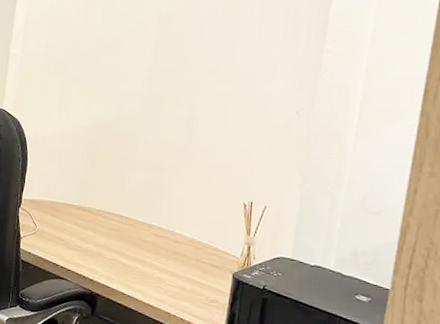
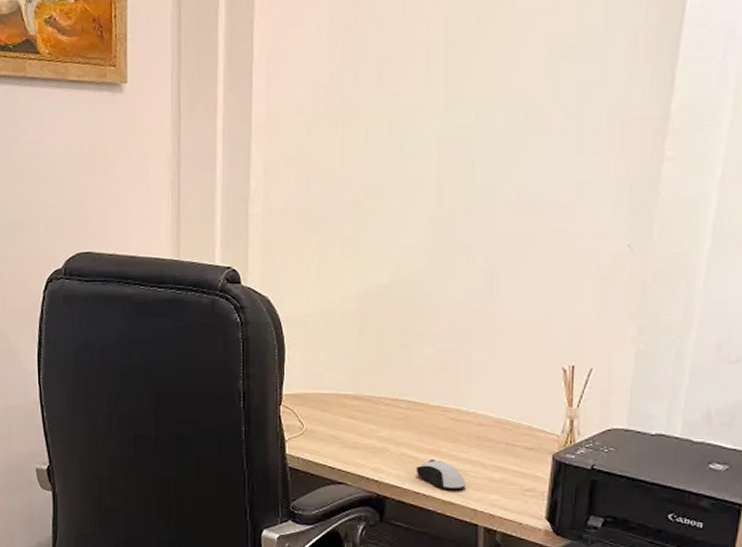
computer mouse: none [123,267,164,296] -> present [416,460,467,491]

